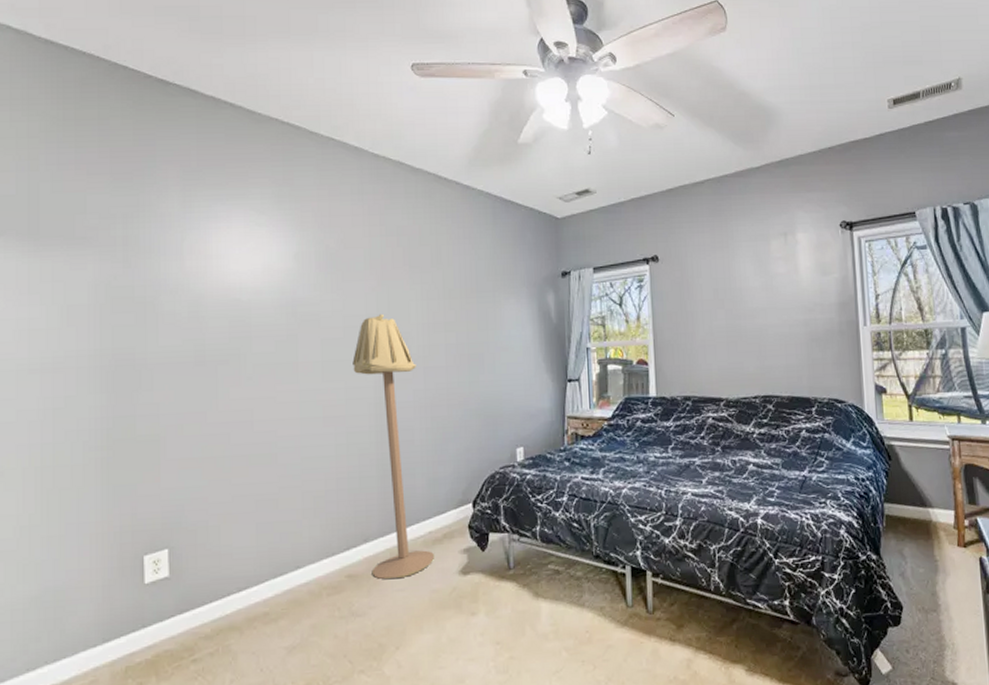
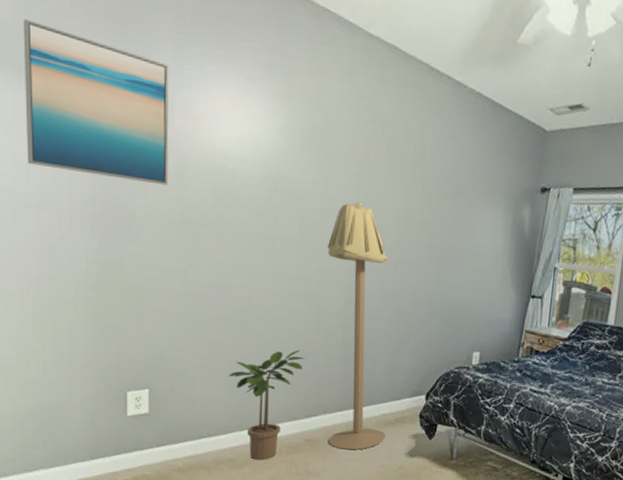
wall art: none [26,188,180,329] -> present [23,19,169,186]
potted plant: none [257,476,339,610] -> present [229,349,305,461]

